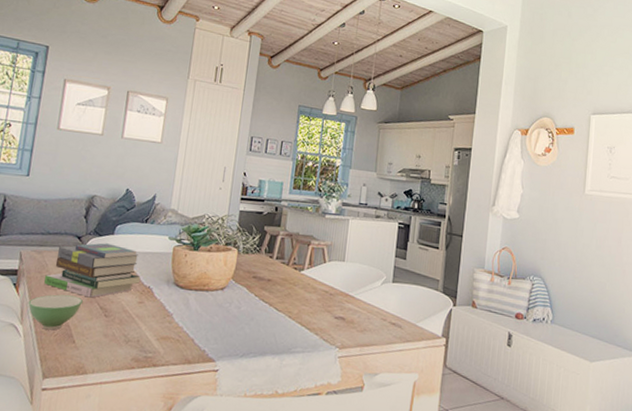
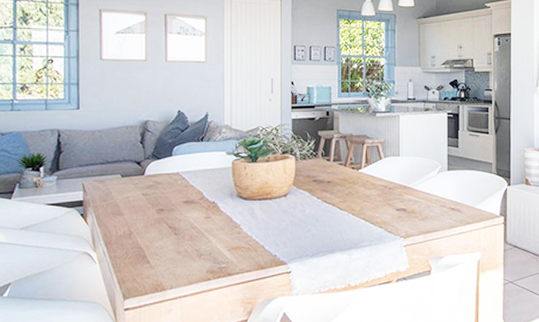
bowl: present [28,294,83,330] -> none [98,219,151,254]
books: present [44,243,141,298] -> none [111,165,205,219]

